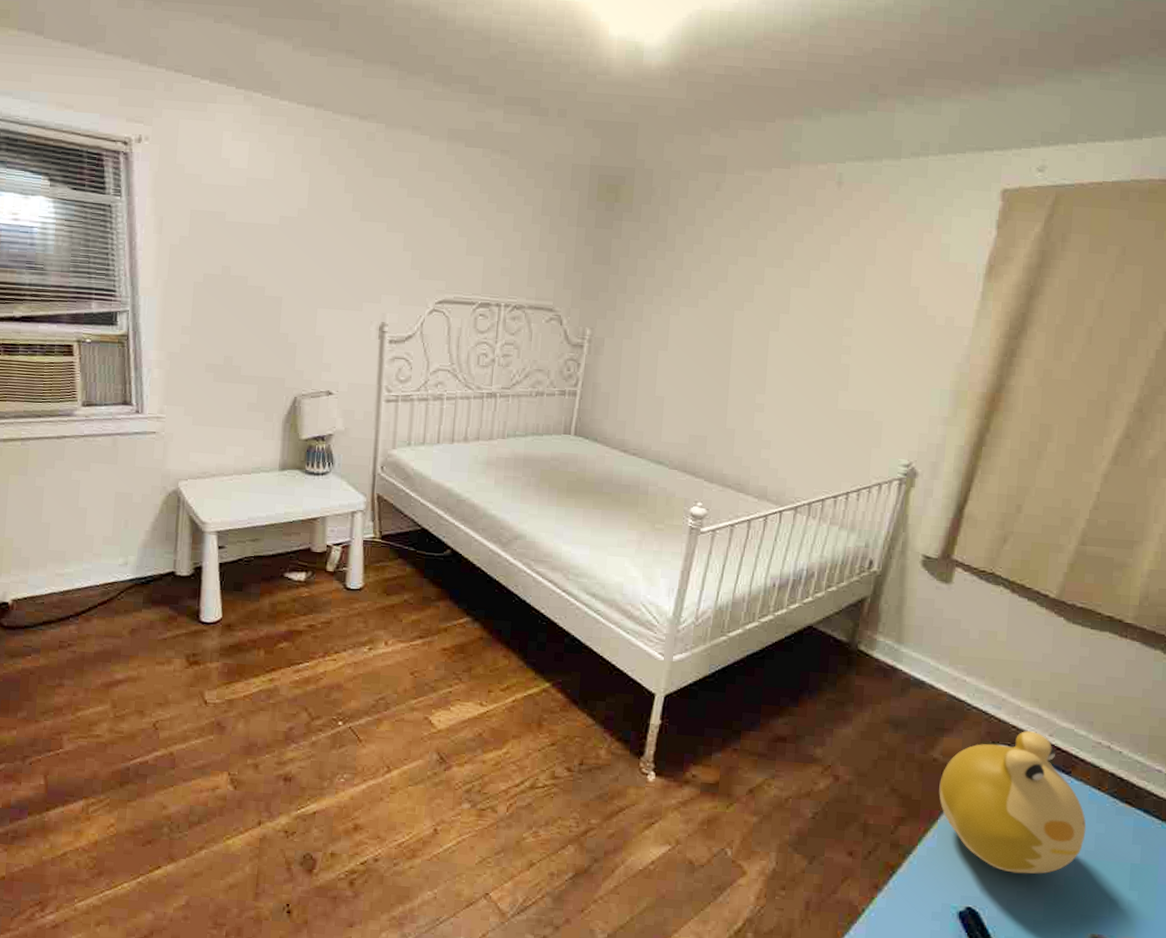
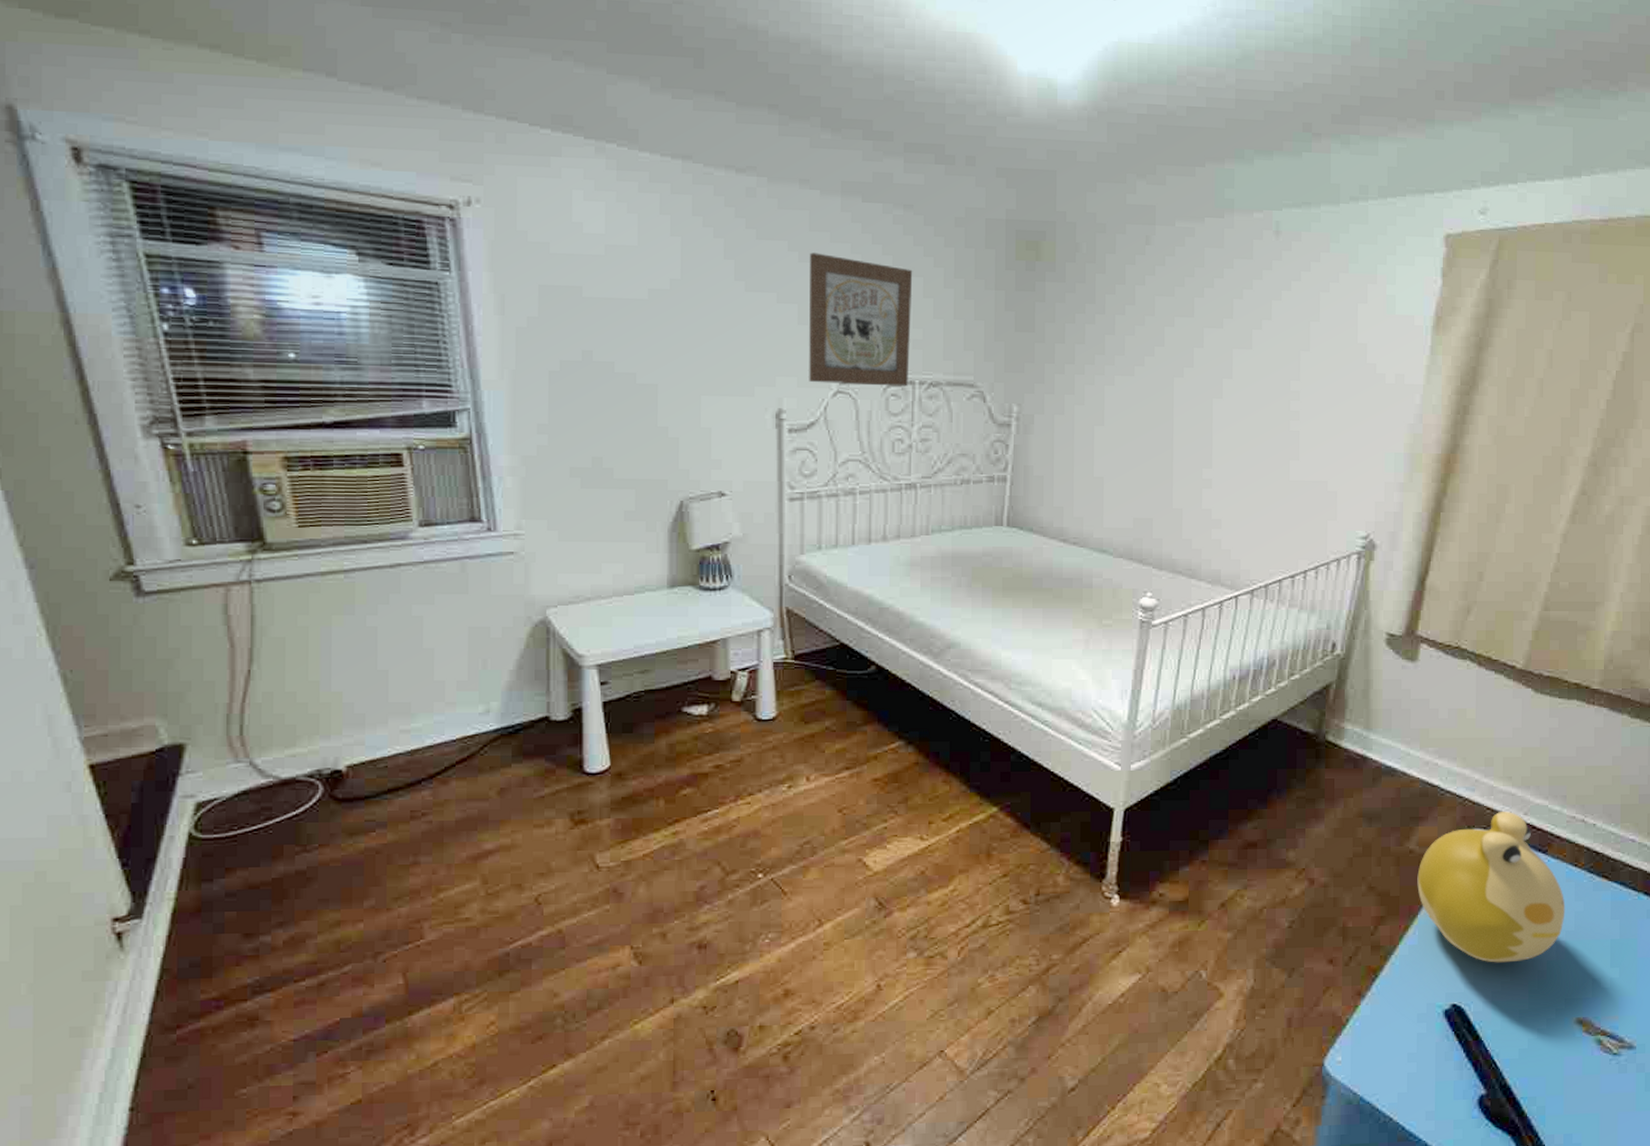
wall art: none [409,189,505,308] -> present [809,252,913,387]

